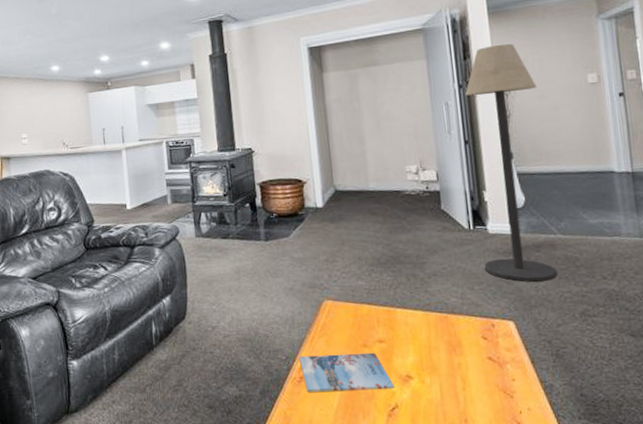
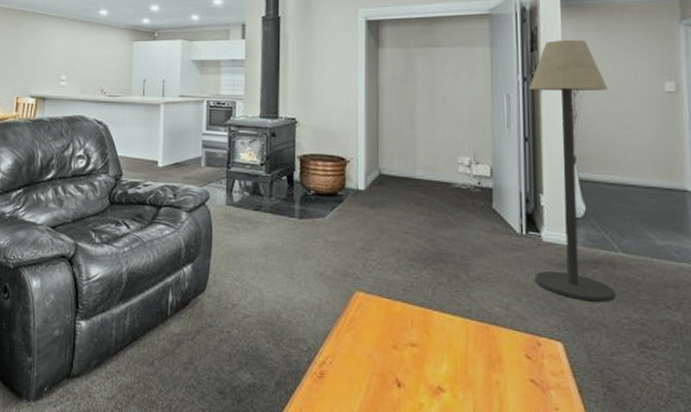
magazine: present [299,352,394,392] -> none [322,349,423,400]

